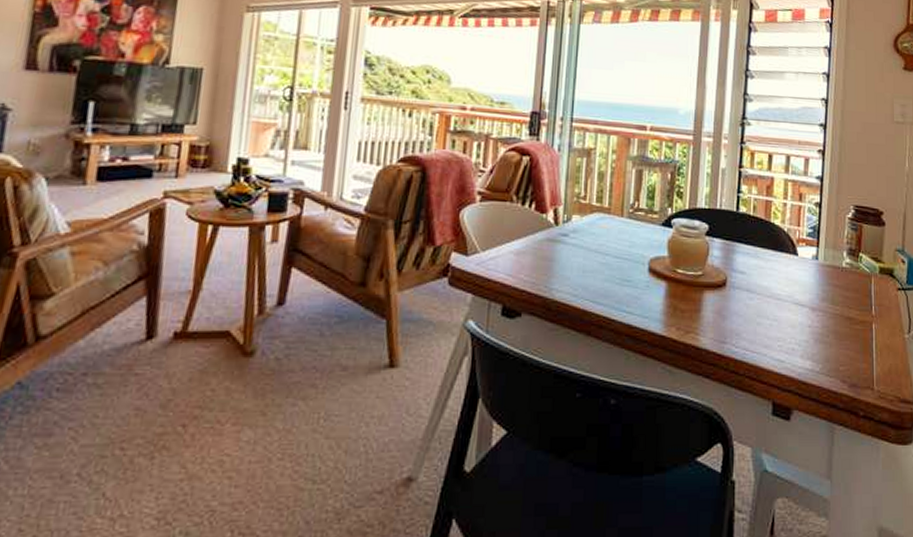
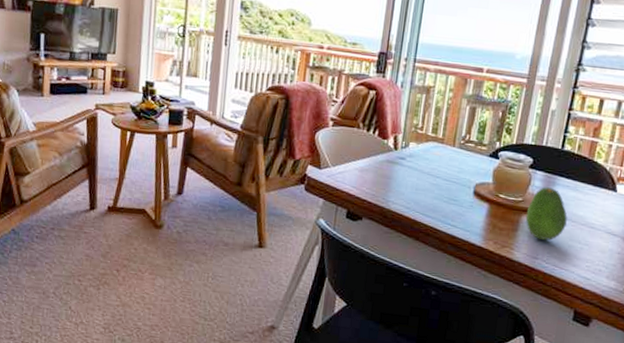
fruit: none [708,256,752,319] -> present [525,187,567,240]

